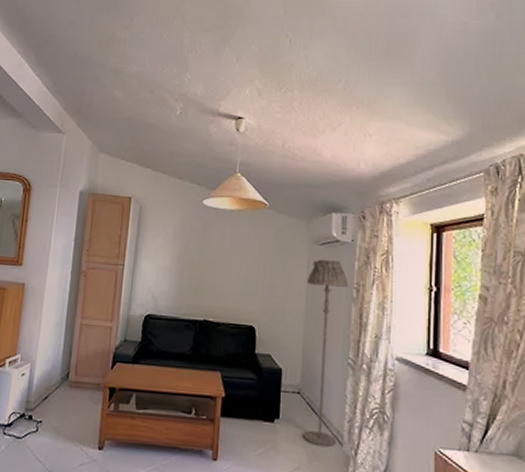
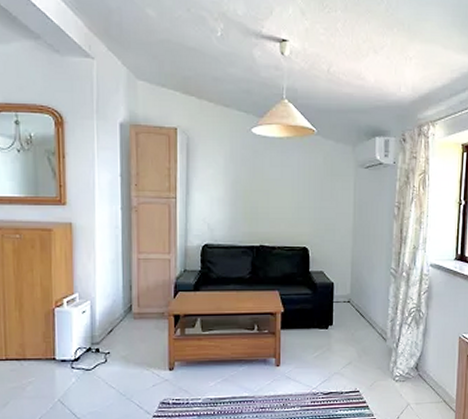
floor lamp: present [302,259,348,448] -> none [353,181,391,344]

